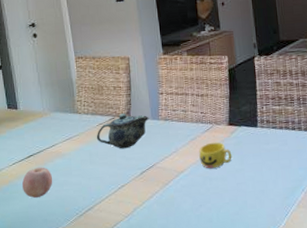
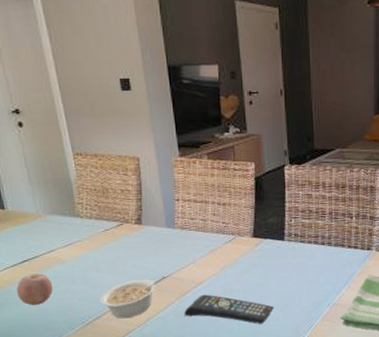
legume: none [92,166,151,210] -> present [100,276,166,319]
teapot: present [96,113,149,149] -> none [102,220,163,258]
remote control: none [167,182,251,212] -> present [184,294,274,324]
cup: present [199,142,232,169] -> none [219,254,256,281]

